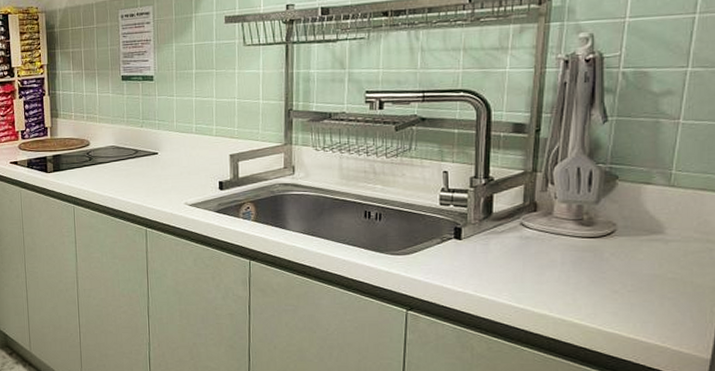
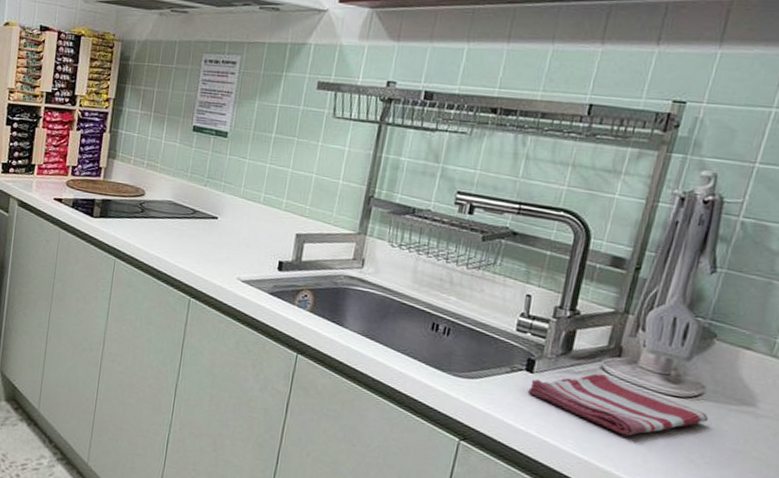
dish towel: none [460,228,624,280] -> present [528,373,709,436]

